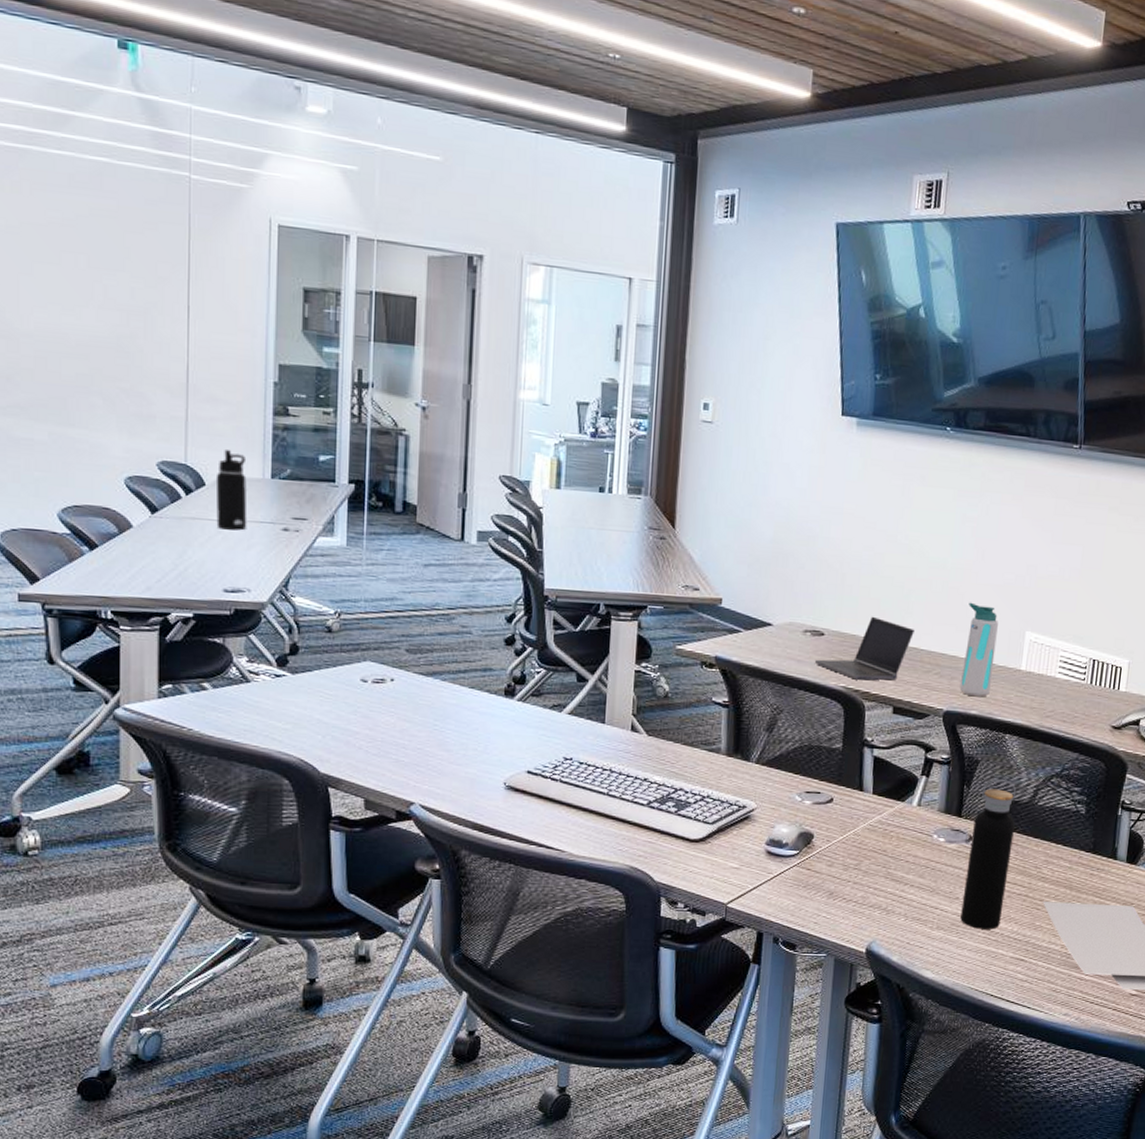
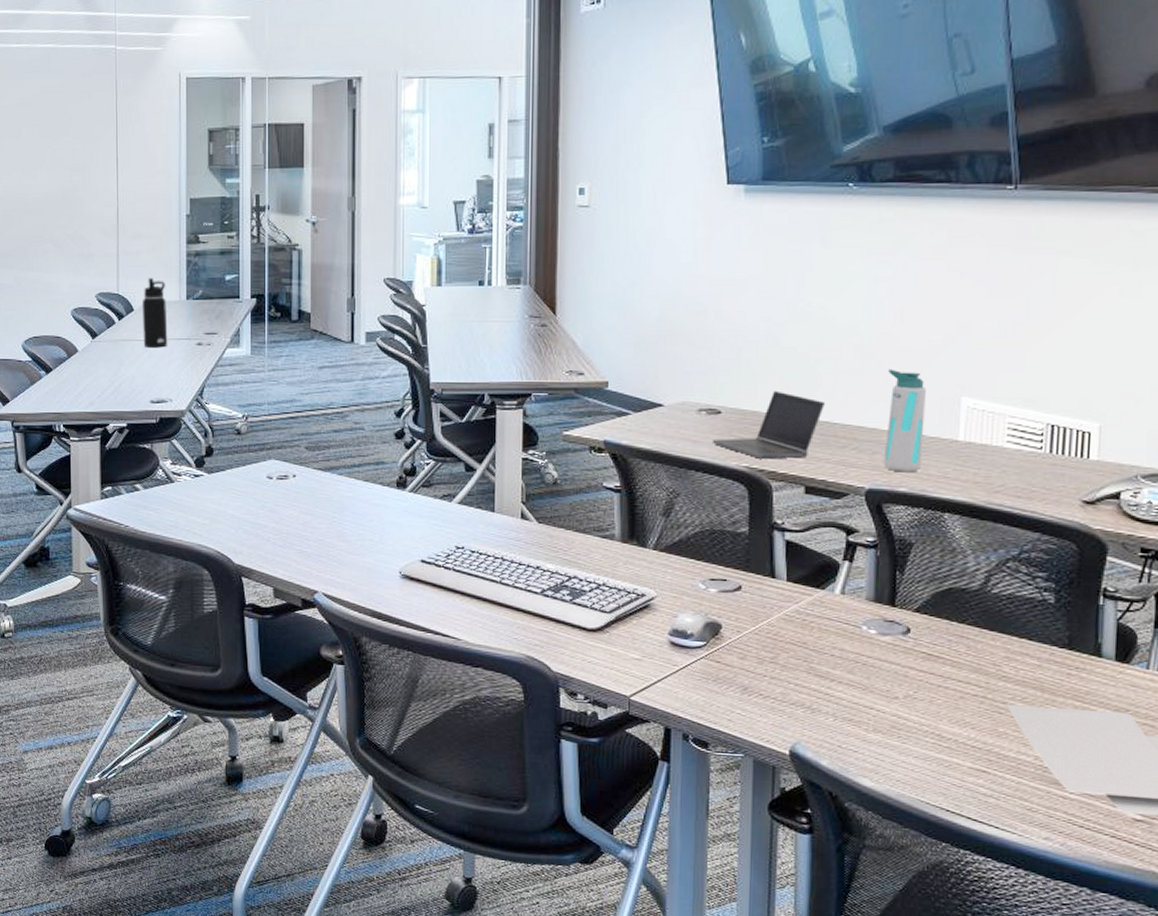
water bottle: present [960,779,1016,929] -> none [902,564,963,735]

